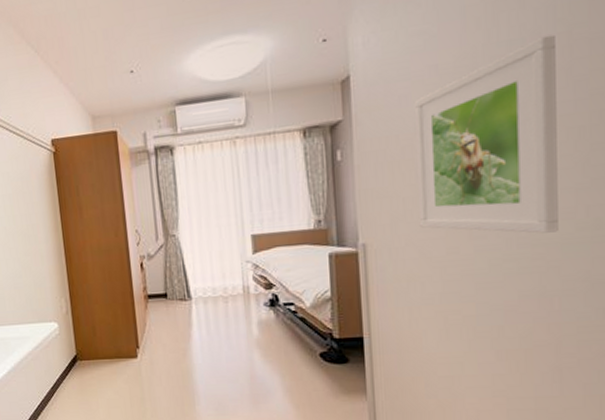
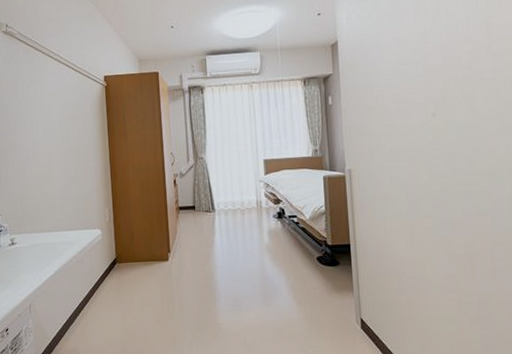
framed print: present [414,34,558,234] -> none [383,22,488,165]

